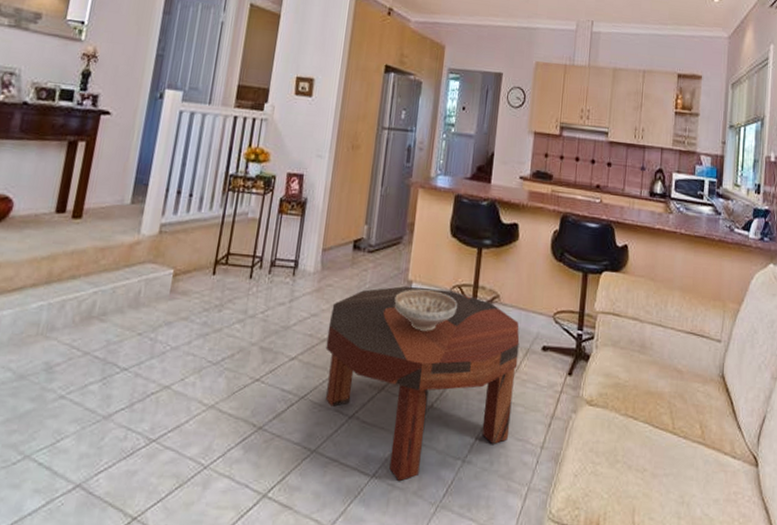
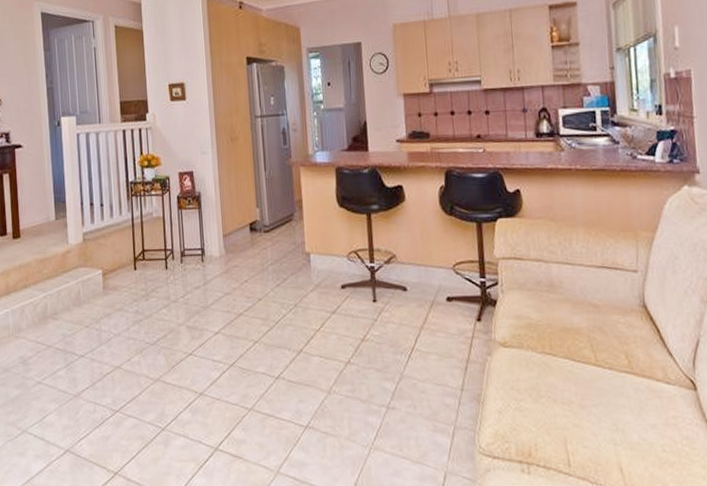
coffee table: present [325,286,520,482] -> none [241,257,428,430]
decorative bowl: present [394,289,457,331] -> none [296,259,357,296]

